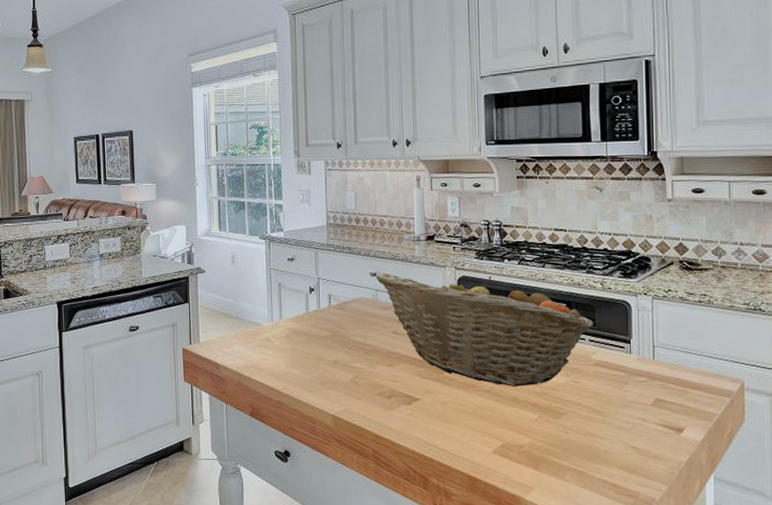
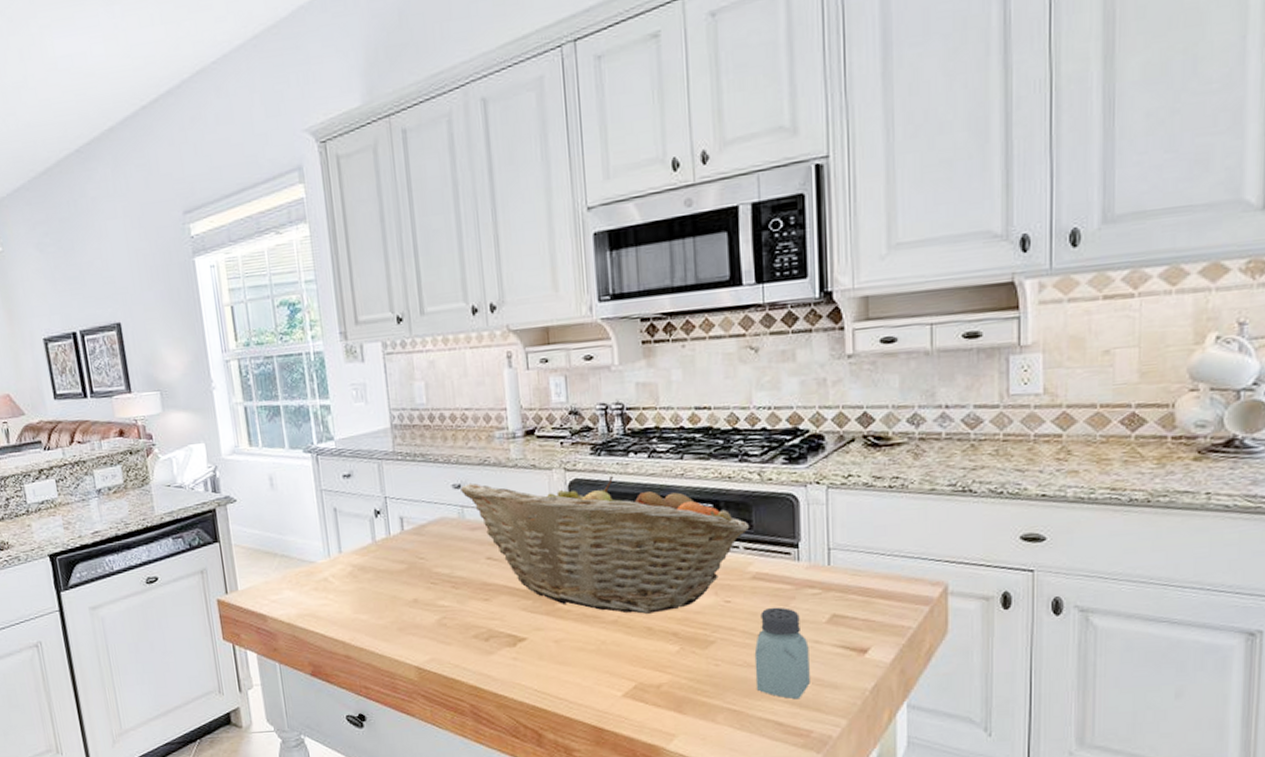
saltshaker: none [595,389,638,466] -> present [754,607,810,700]

